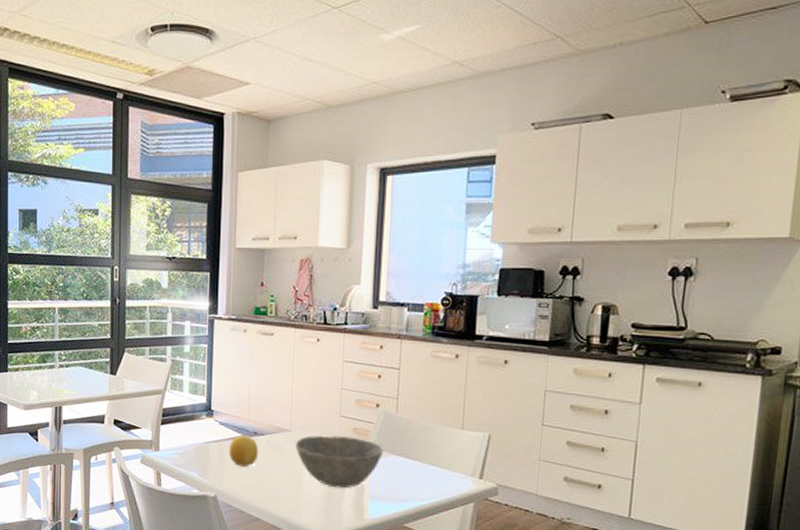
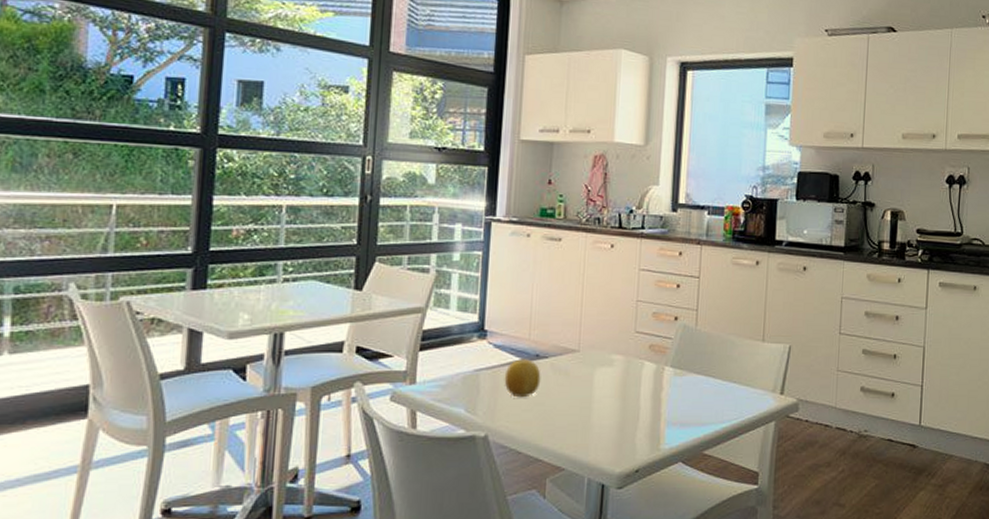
bowl: present [295,435,383,489] -> none [583,354,682,415]

